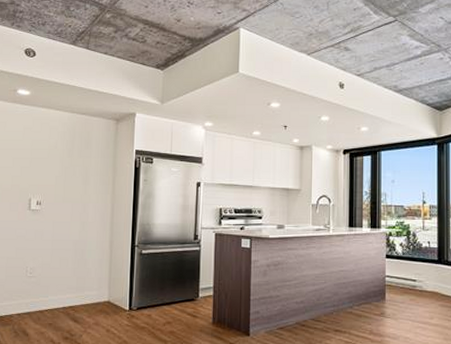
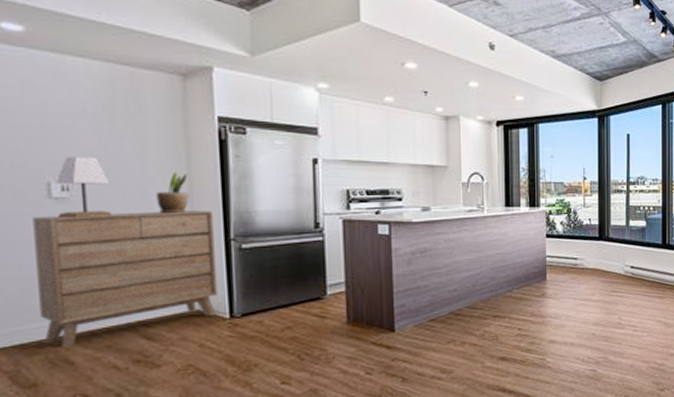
dresser: none [14,222,125,321] -> present [33,210,217,347]
lamp: none [33,180,64,225] -> present [56,156,111,218]
potted plant: none [91,191,112,224] -> present [156,171,189,214]

